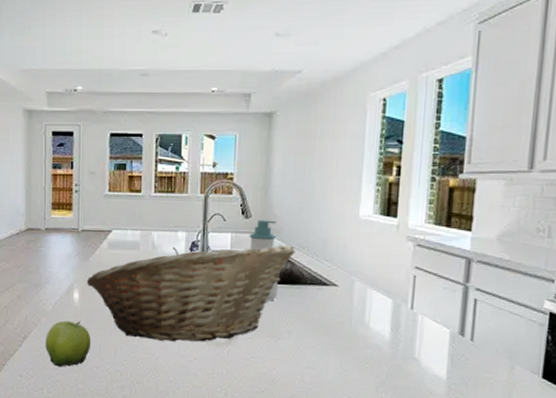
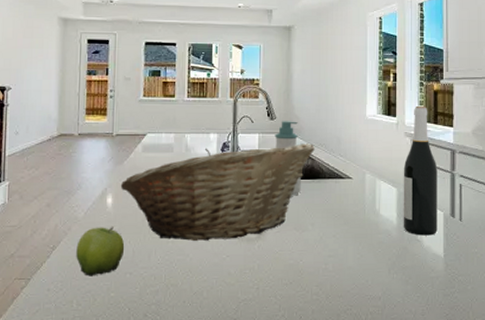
wine bottle: none [397,204,447,355] -> present [403,105,438,236]

